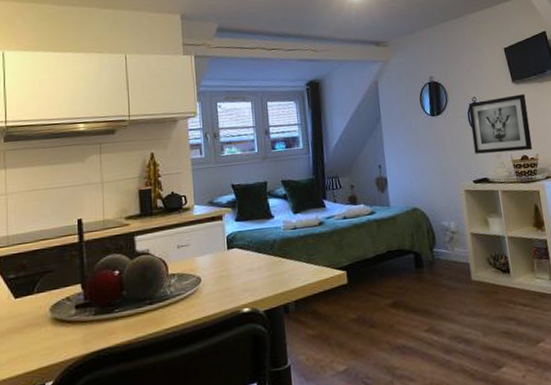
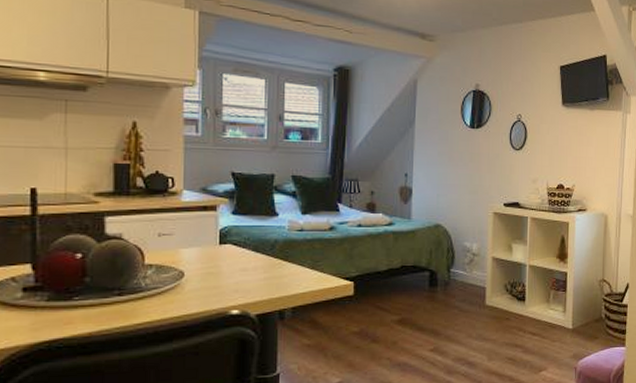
wall art: present [469,94,532,154] -> none [510,119,573,180]

